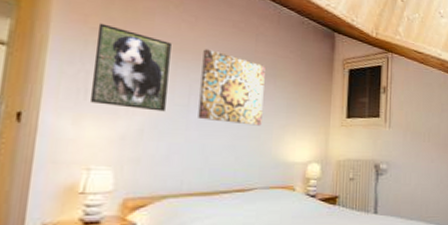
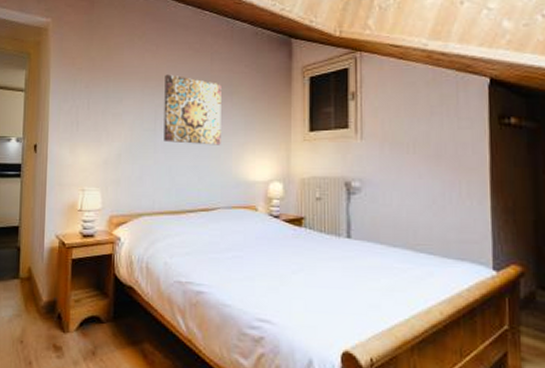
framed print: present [89,23,173,112] -> none [80,63,139,137]

